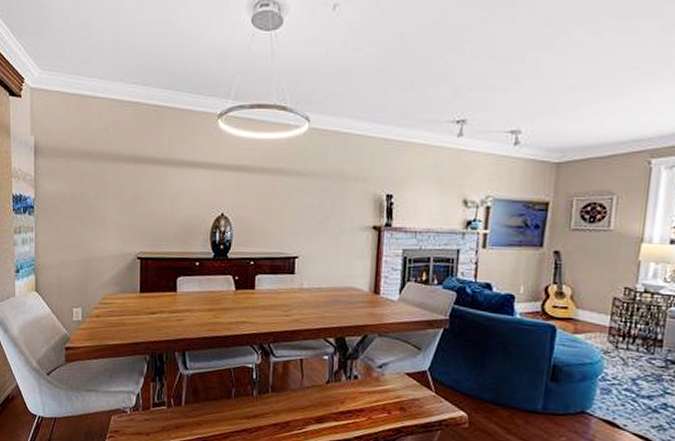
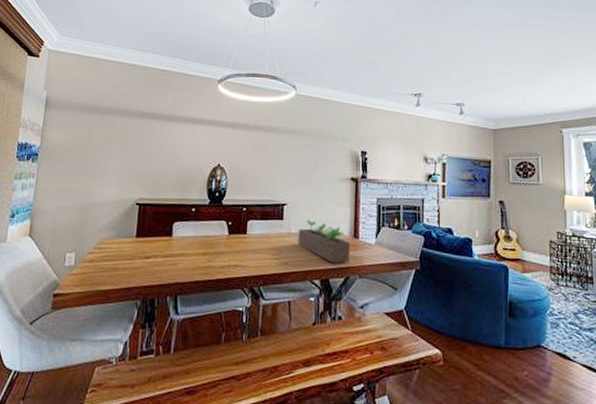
succulent planter: none [310,273,370,321] -> present [297,219,350,263]

